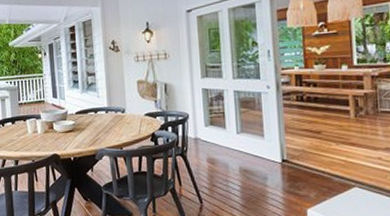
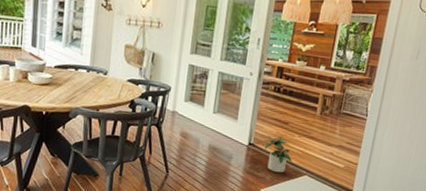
potted plant: none [299,148,336,188] -> present [263,136,293,173]

